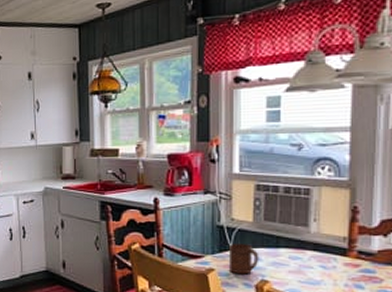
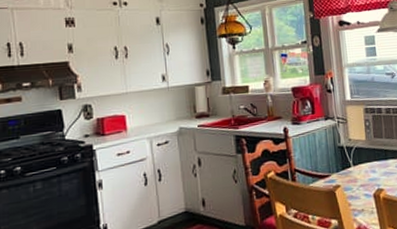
cup: present [228,244,259,275] -> none [349,159,374,187]

